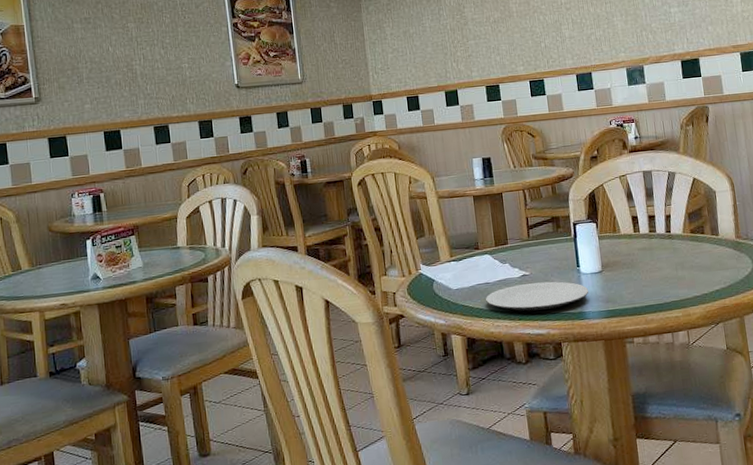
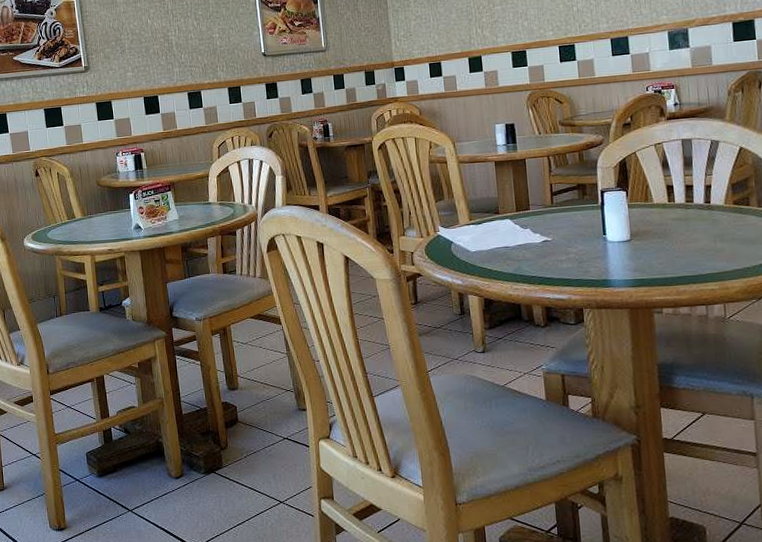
plate: present [486,281,589,311] -> none [505,248,615,276]

